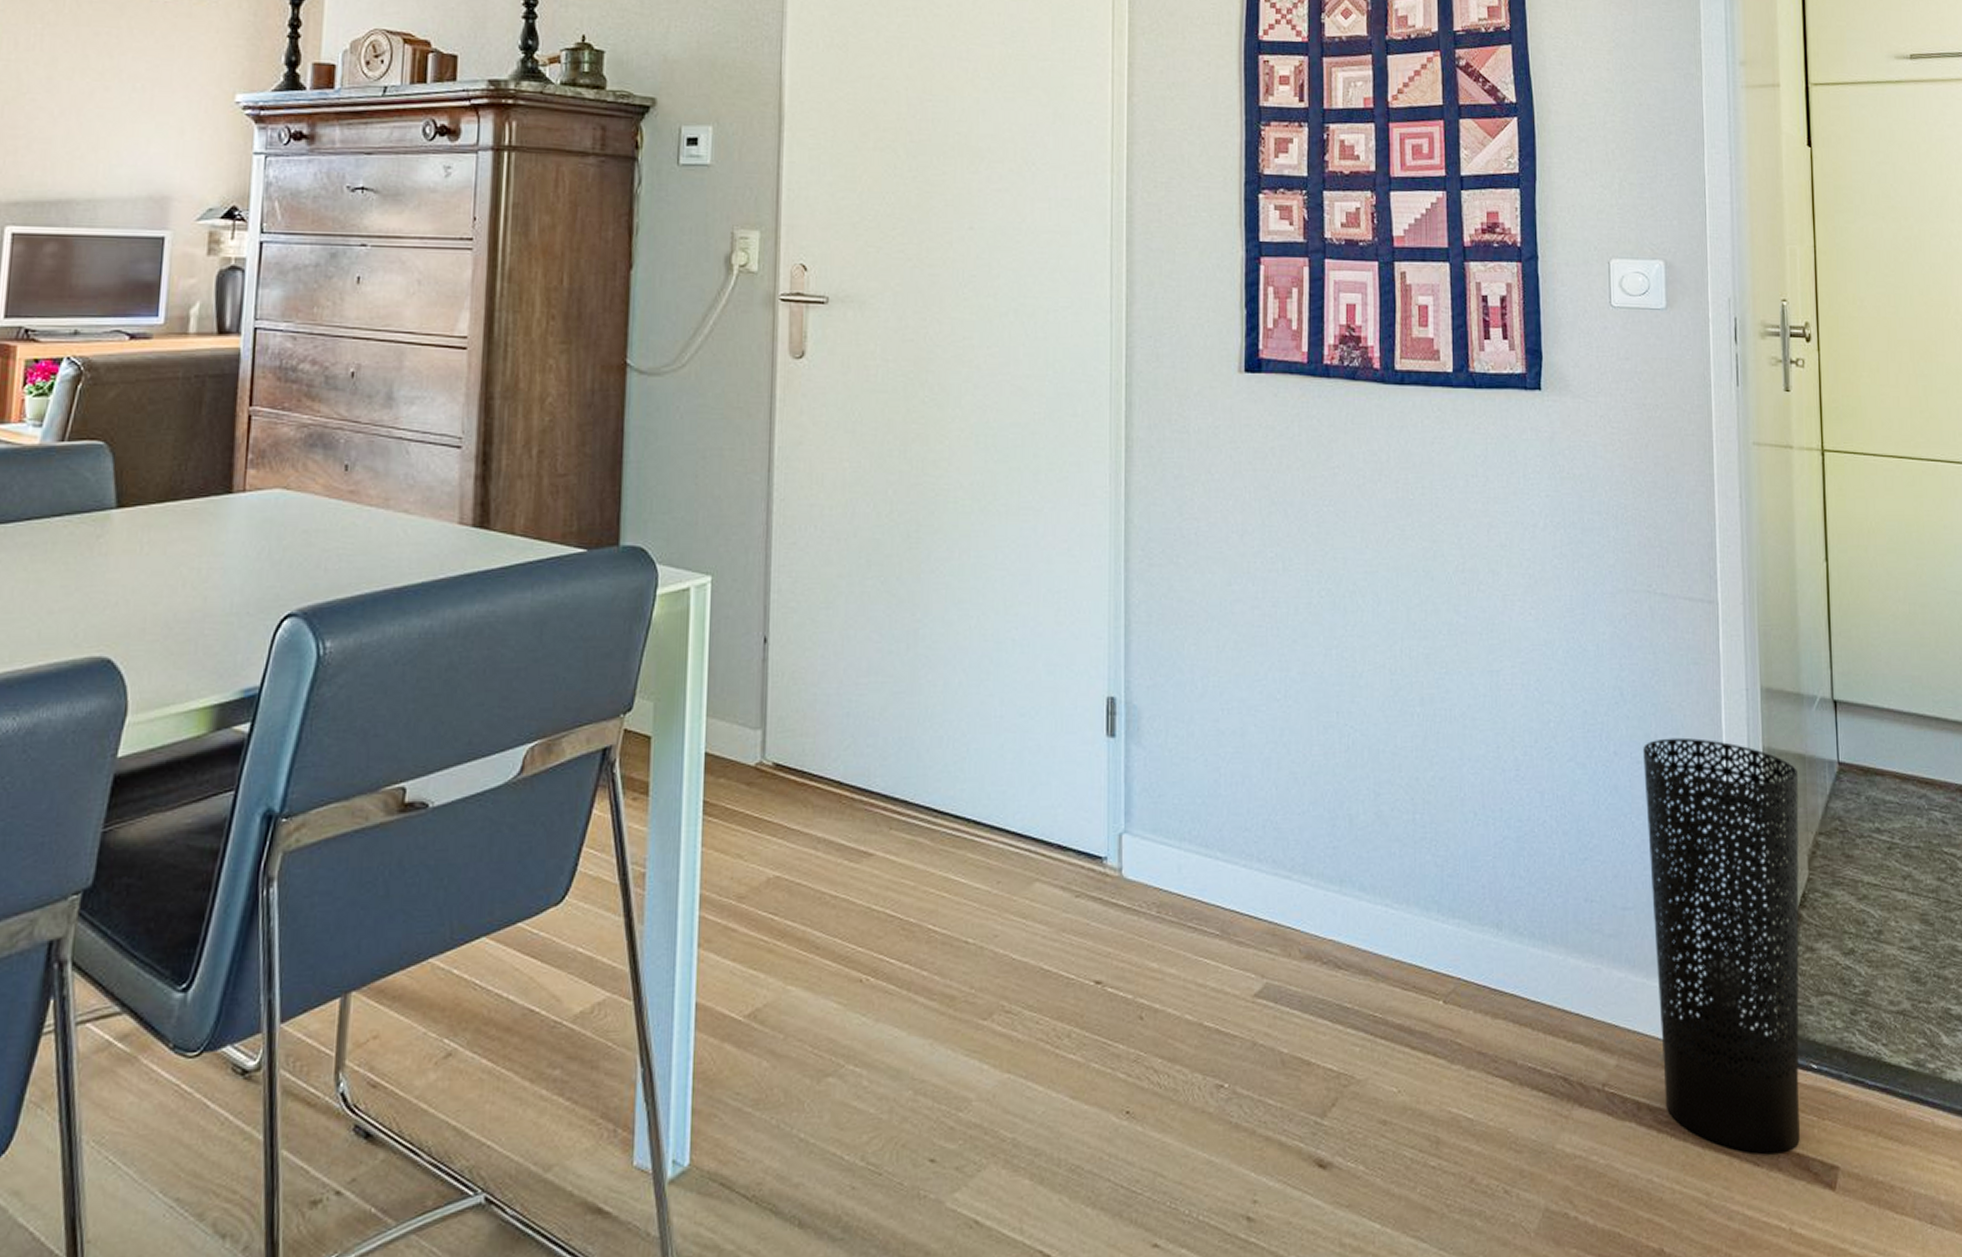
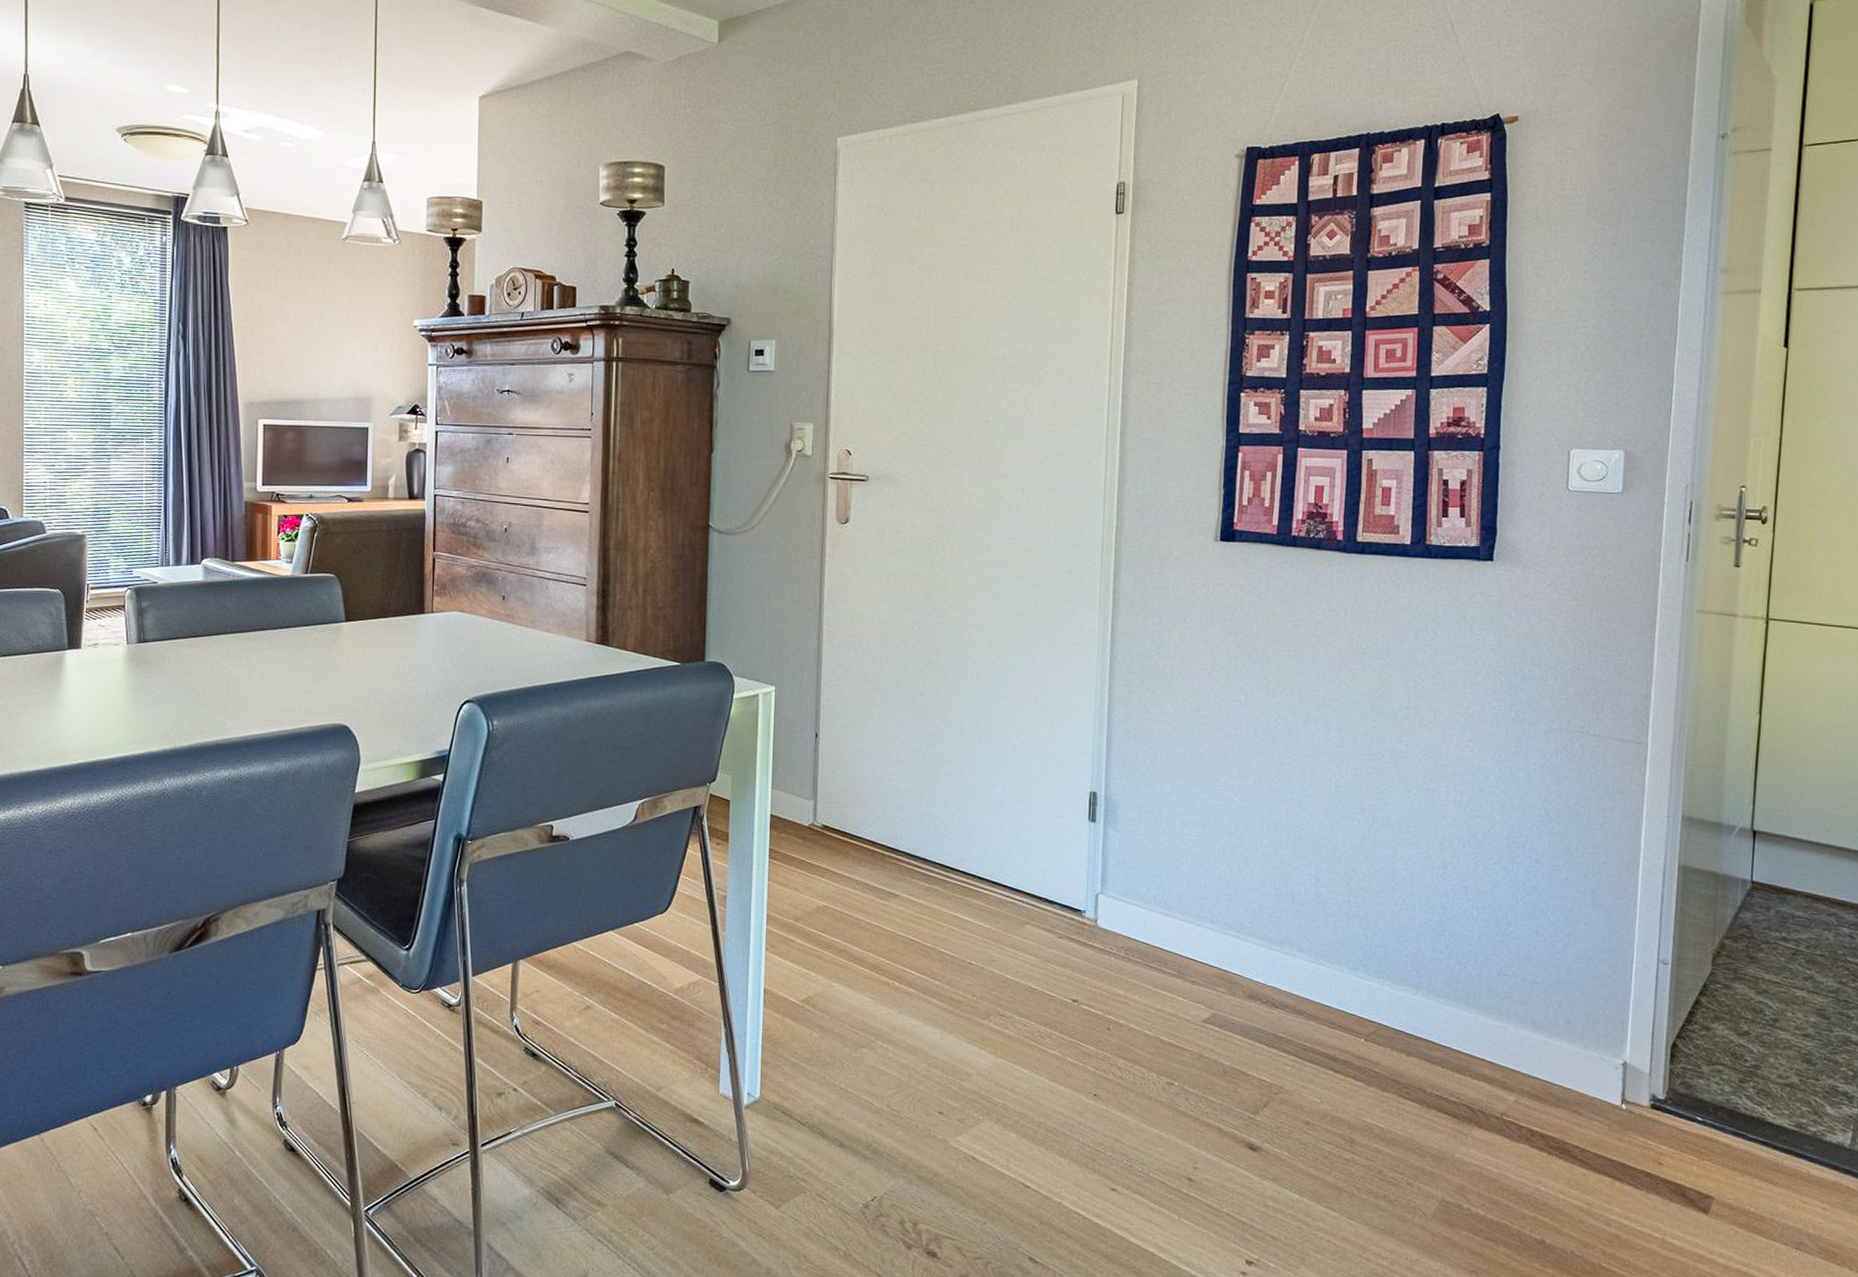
umbrella stand: present [1643,737,1800,1155] -> none [1557,852,1711,1182]

